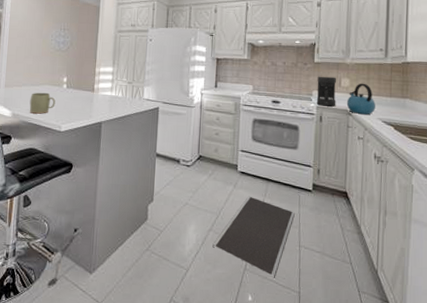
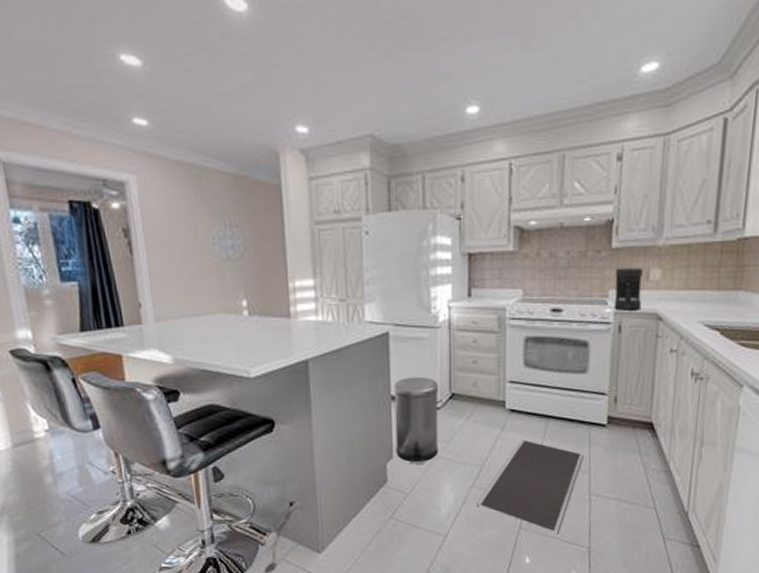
mug: present [29,92,56,114] -> none [196,324,236,356]
pedal bin: none [156,140,191,208] -> present [394,376,439,464]
kettle: present [346,83,375,114] -> none [656,273,697,317]

